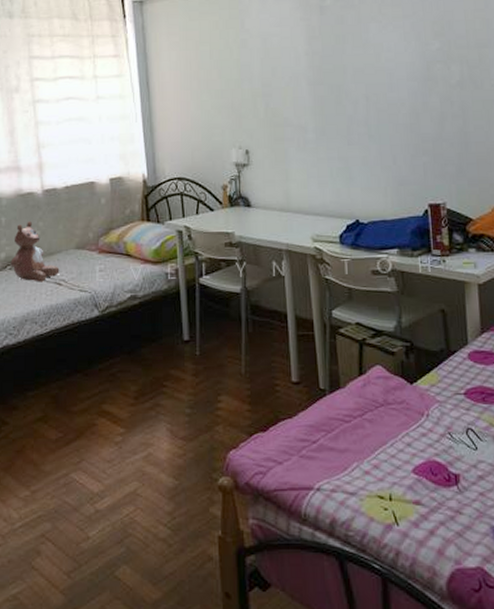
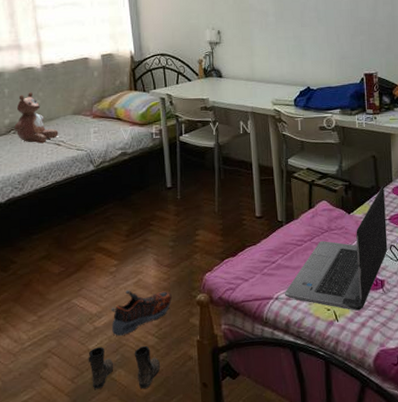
boots: none [87,535,173,594] -> present [88,346,160,390]
shoe: none [115,466,188,523] -> present [111,290,172,336]
laptop computer: none [328,350,463,513] -> present [284,186,388,311]

